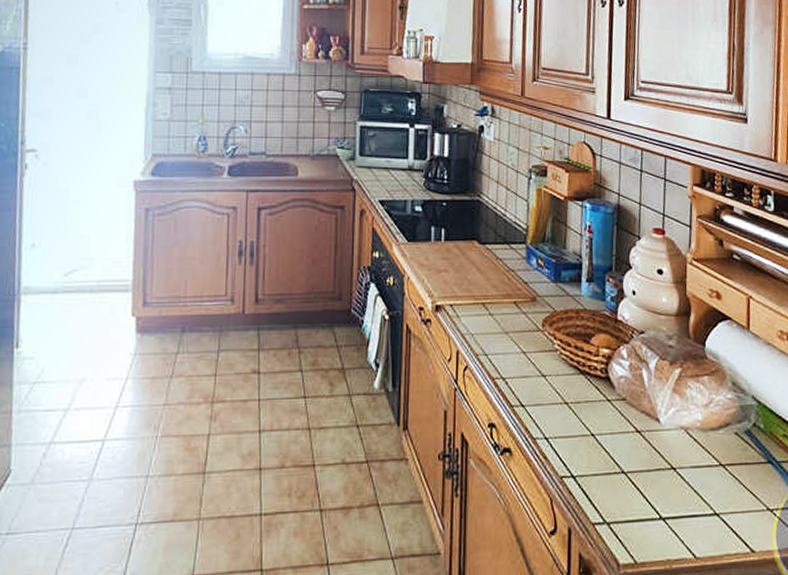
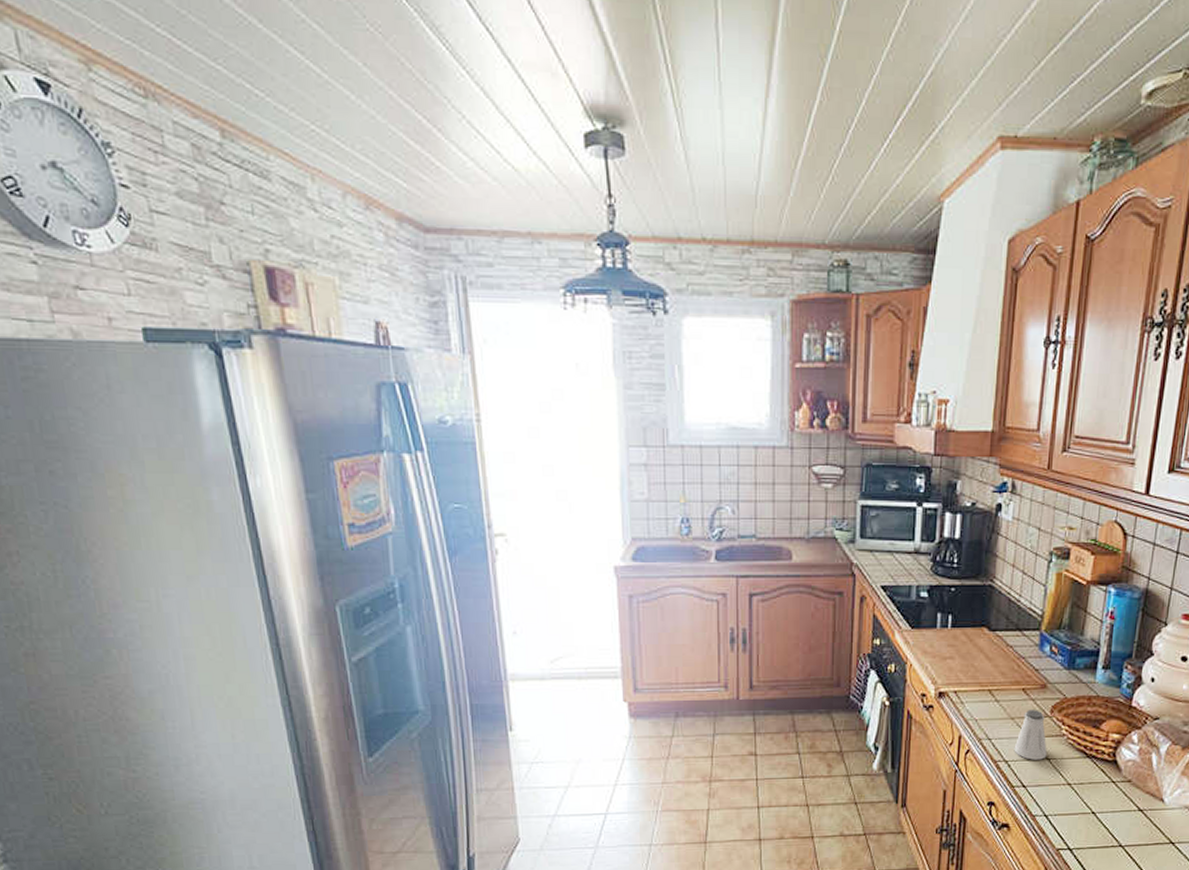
saltshaker: none [510,324,542,377] -> present [1014,710,1047,760]

